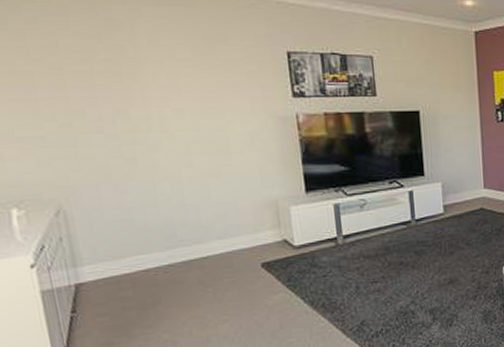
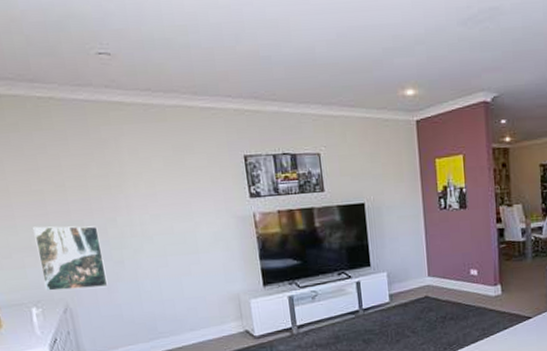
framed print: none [16,113,115,190] -> present [33,226,108,291]

